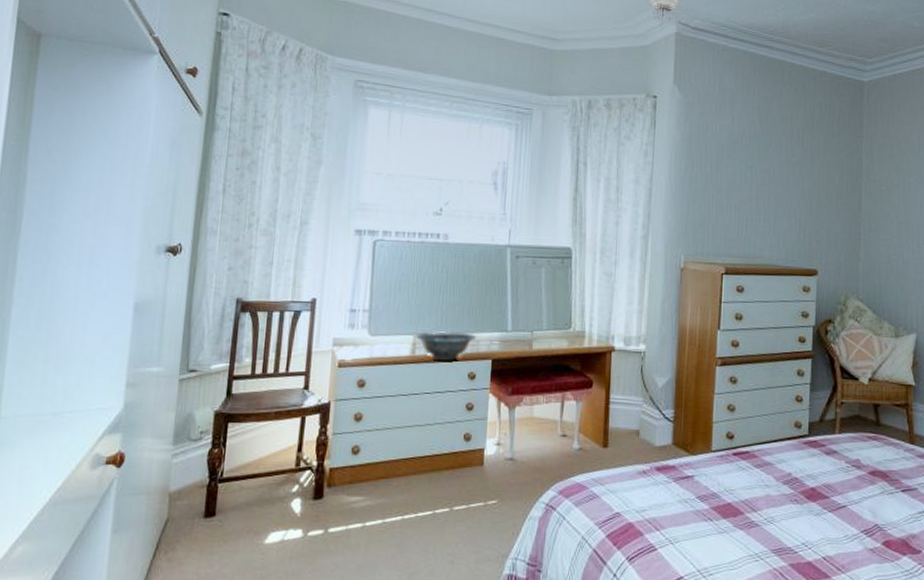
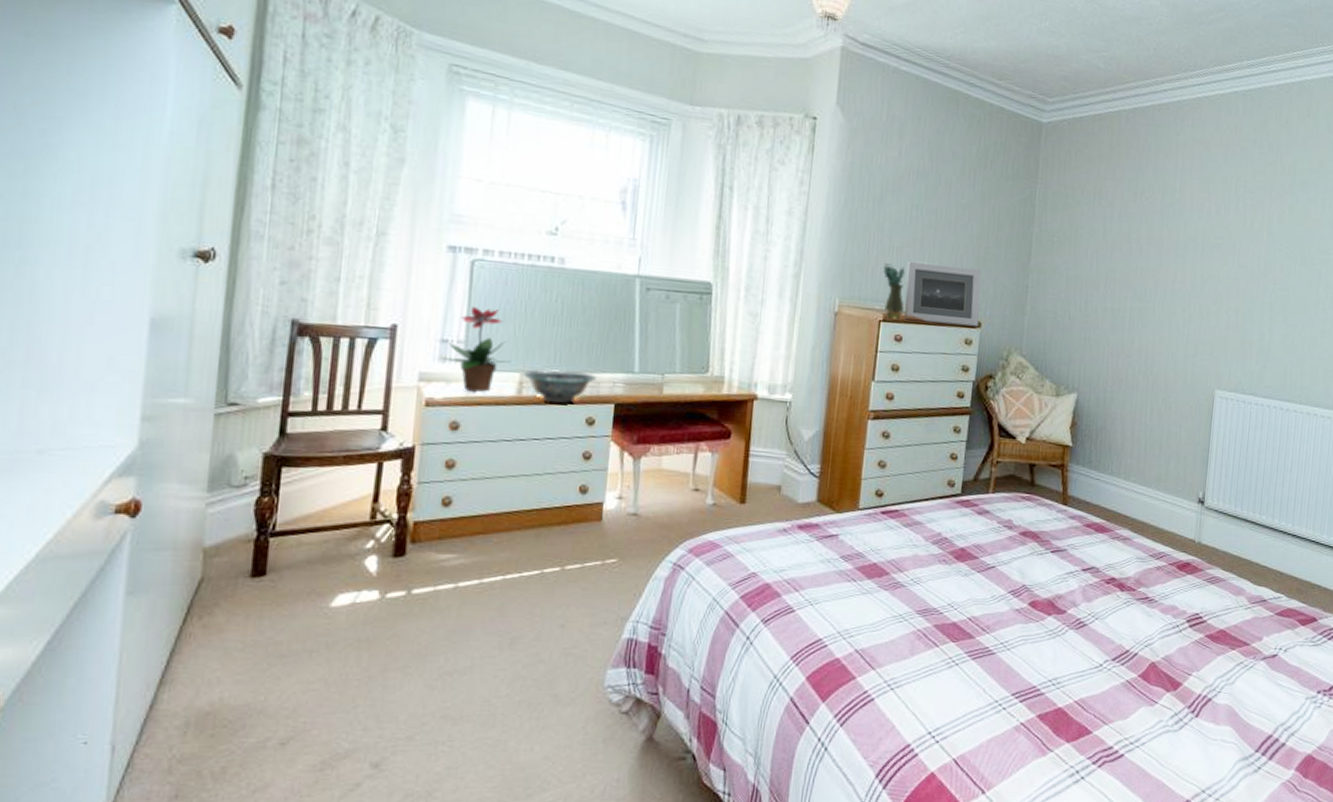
potted flower: none [352,279,406,353] -> present [443,305,512,392]
vase: none [722,221,744,273] -> present [882,263,905,320]
picture frame: none [744,217,816,275] -> present [904,260,982,327]

